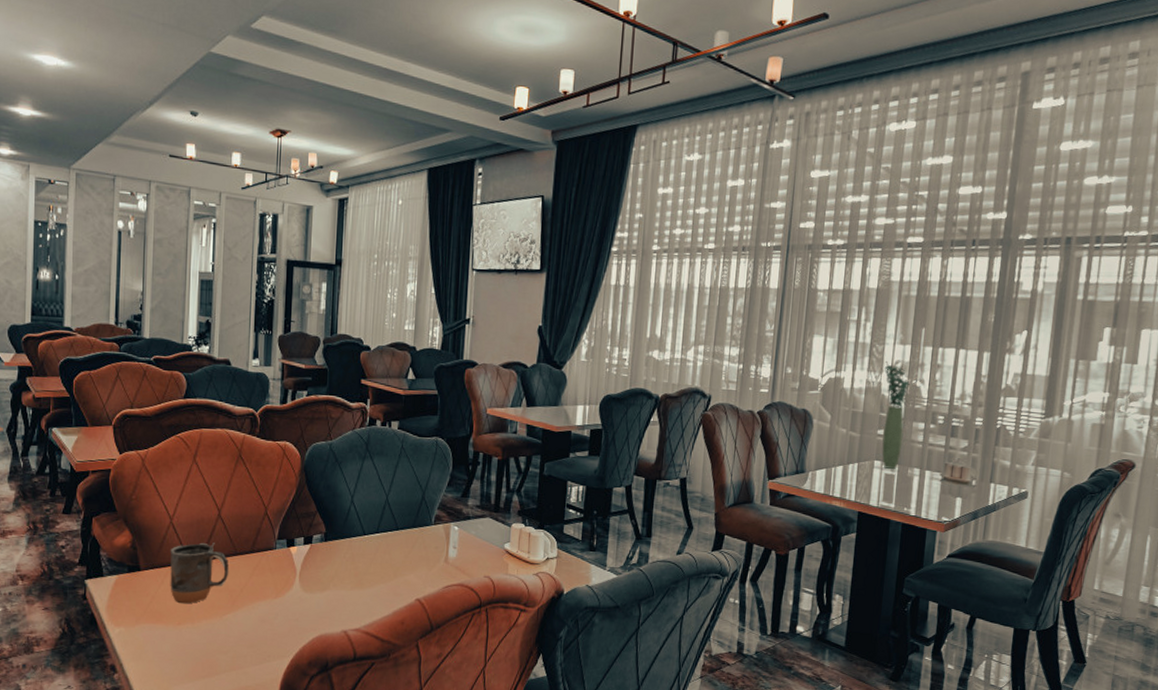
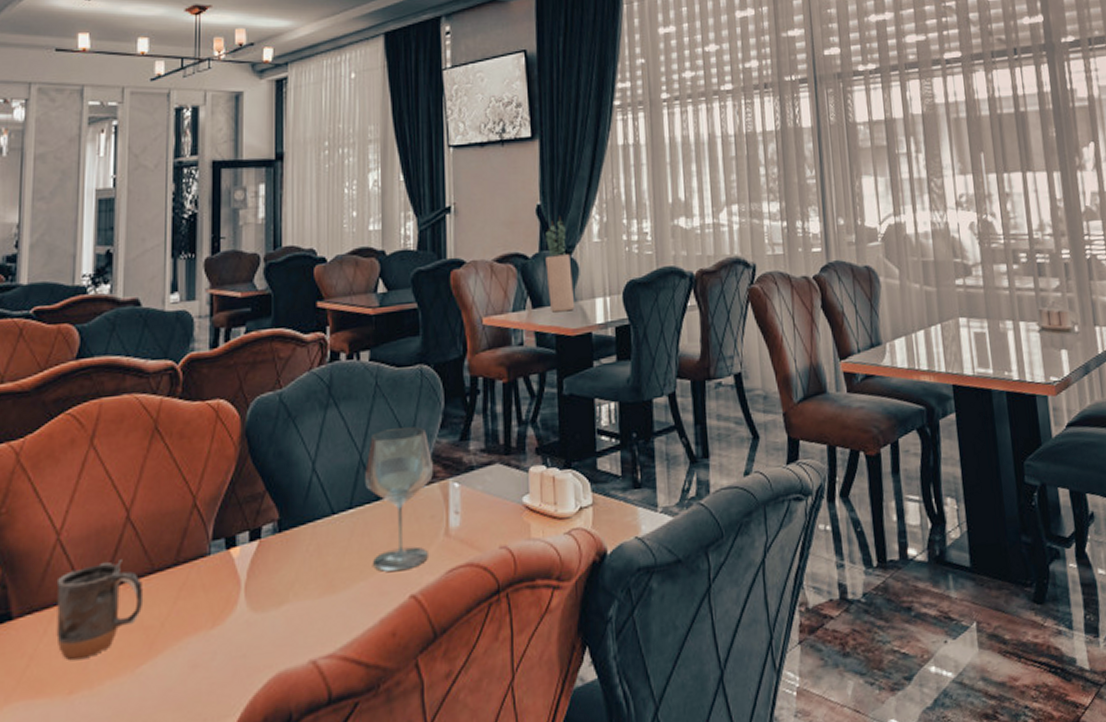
wine glass: none [388,481,441,582] -> present [363,427,434,572]
vase: none [540,338,561,413] -> present [545,217,575,313]
vase: present [881,361,910,469] -> none [948,197,987,326]

